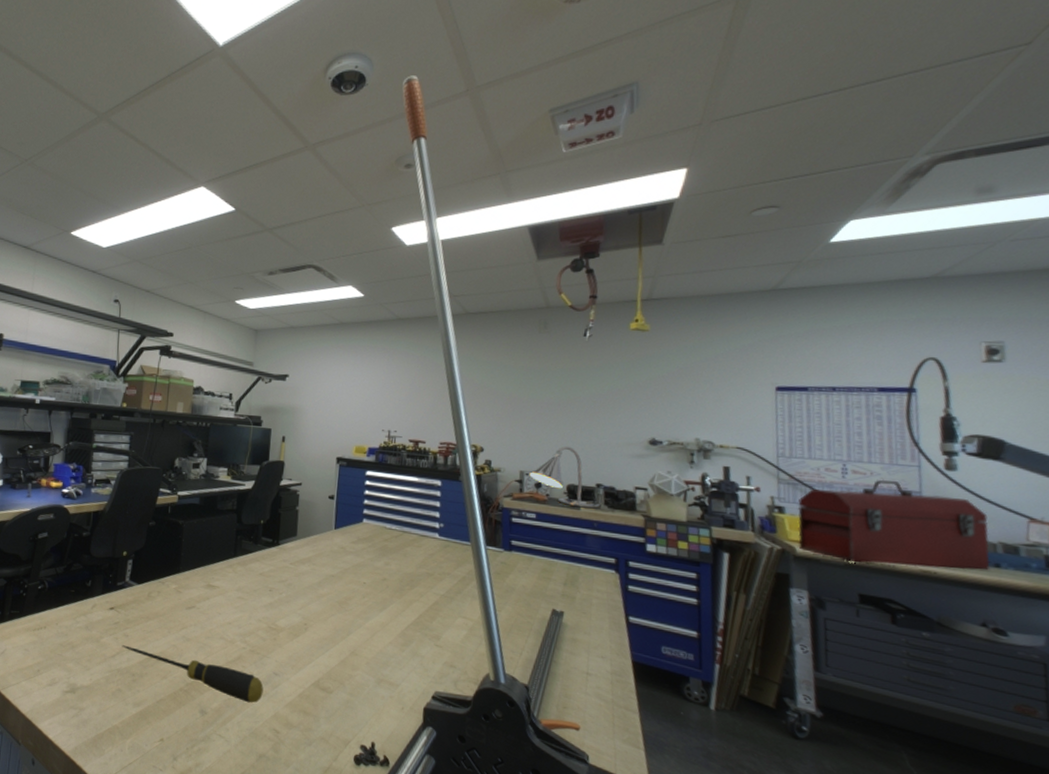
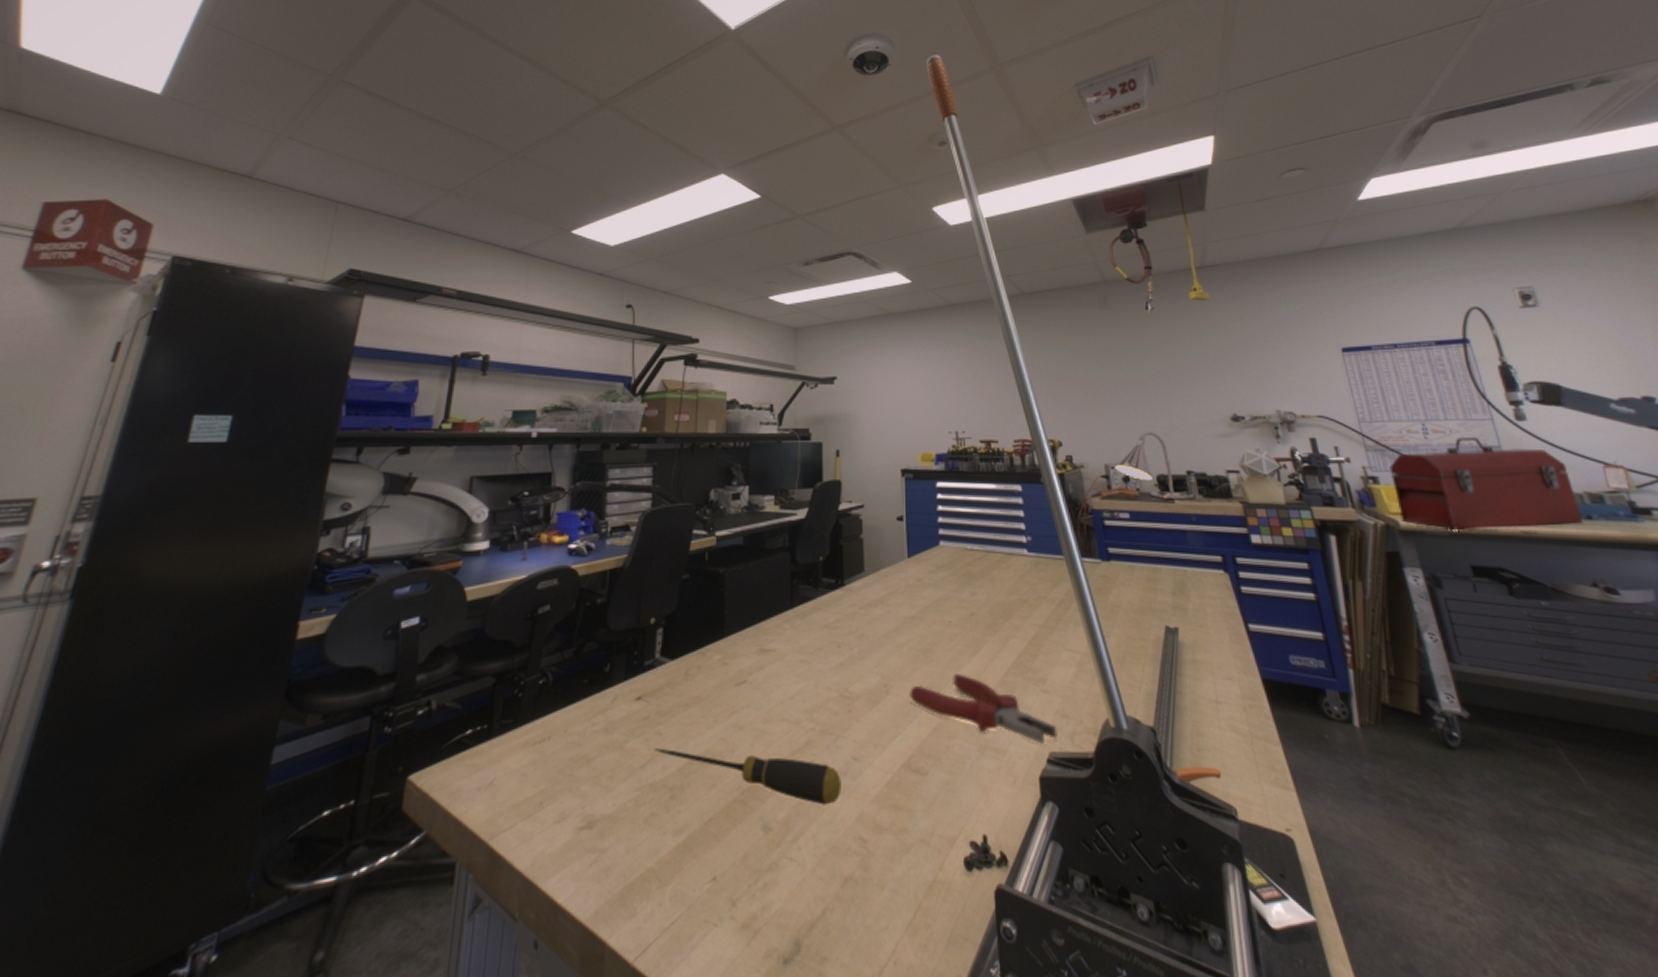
pliers: none [324,623,444,685] -> present [909,674,1057,744]

